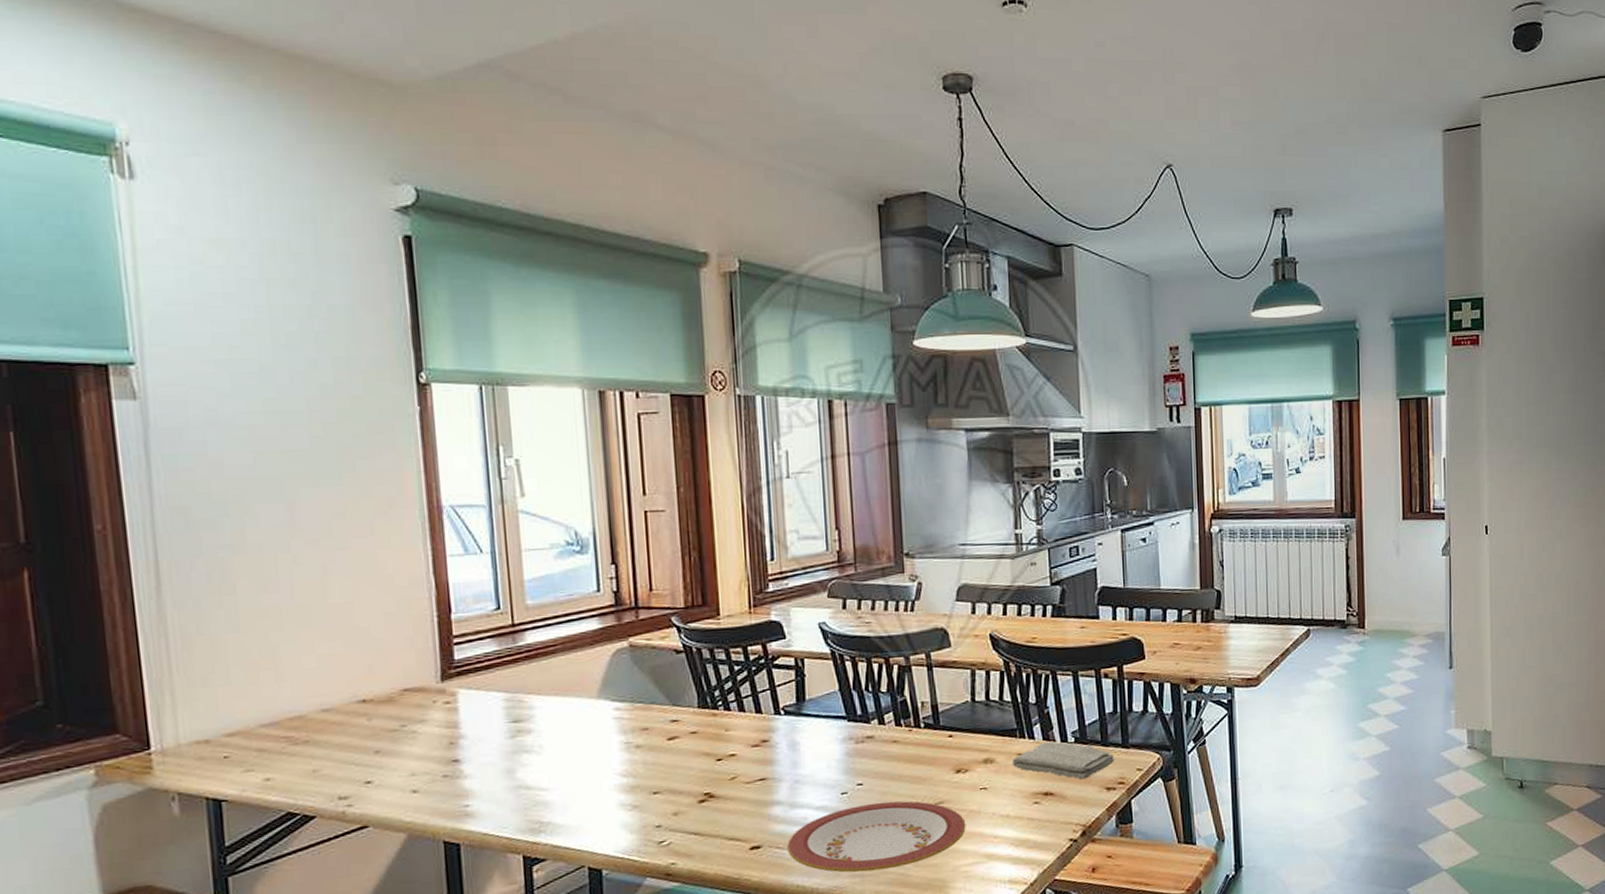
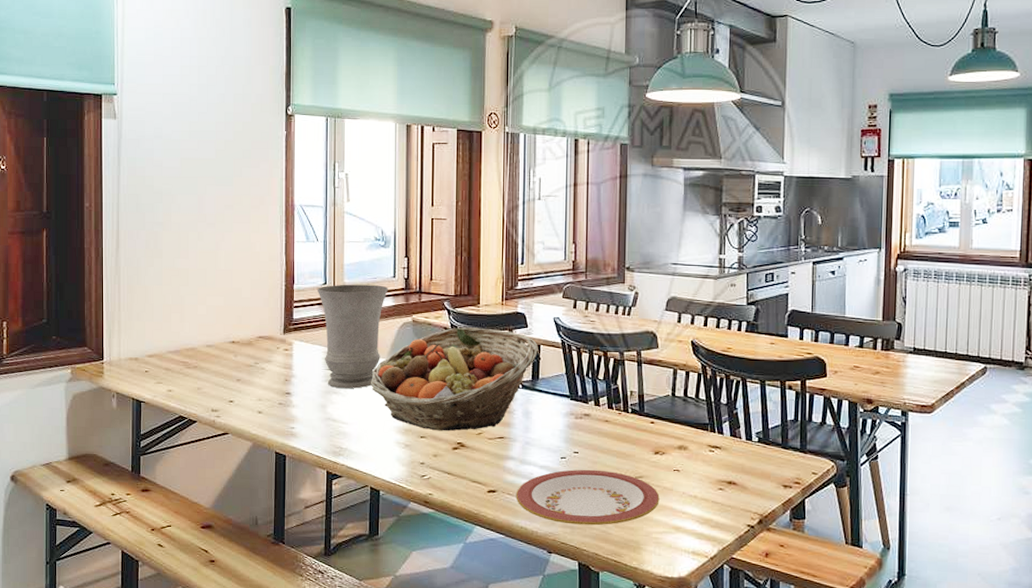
vase: none [486,603,591,745] -> present [316,284,388,389]
fruit basket: none [575,645,801,783] -> present [370,327,538,431]
washcloth: present [1013,741,1114,780] -> none [703,438,792,475]

